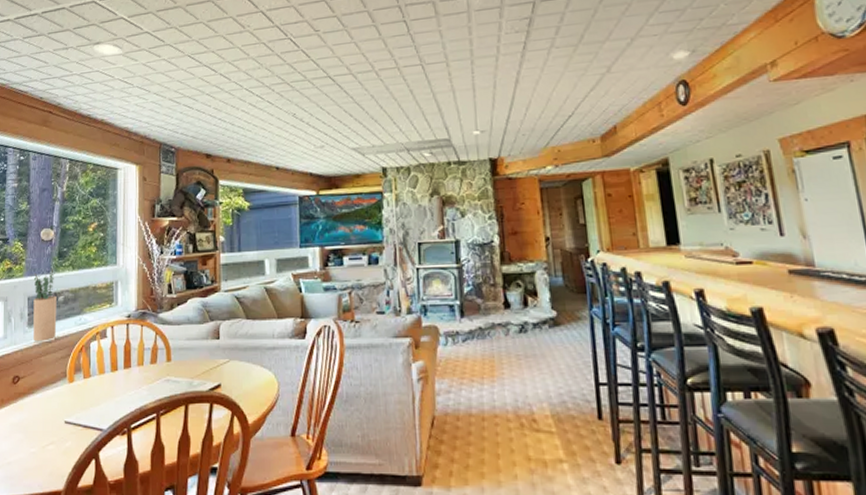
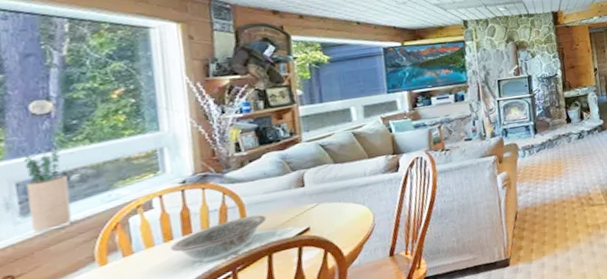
decorative bowl: none [115,361,187,401] -> present [171,215,267,264]

